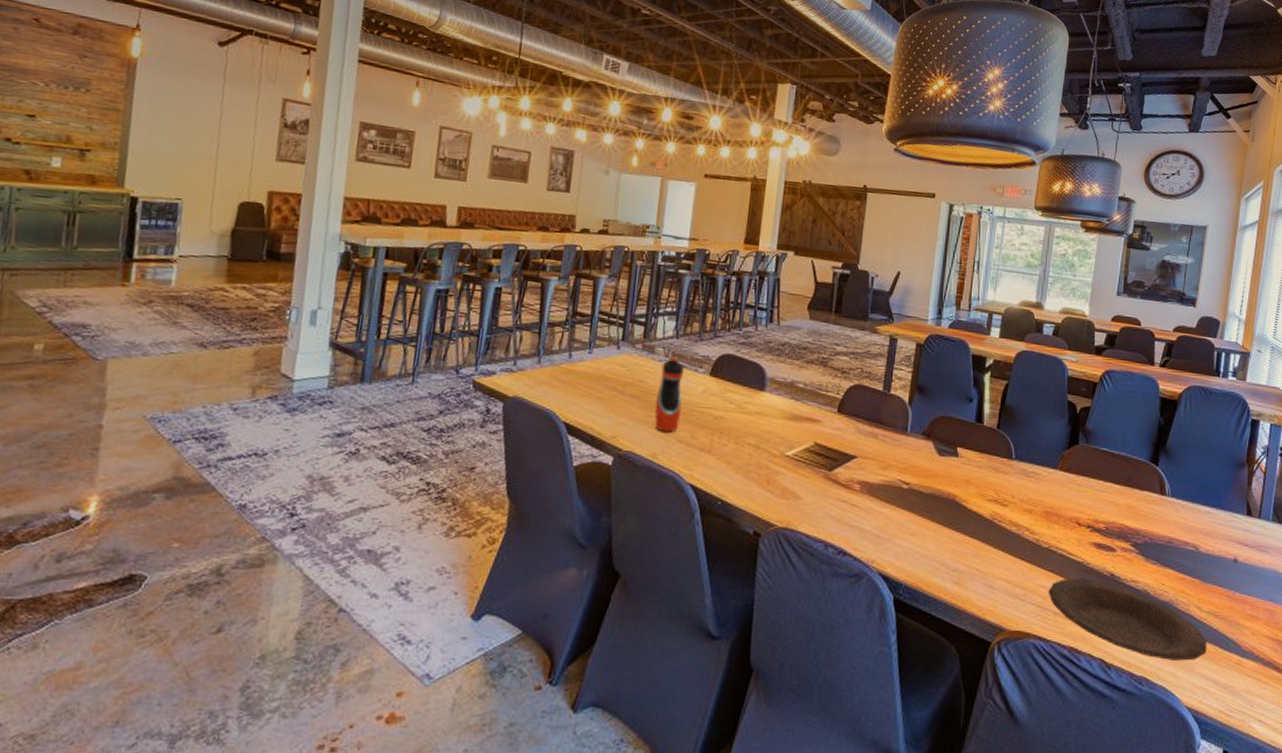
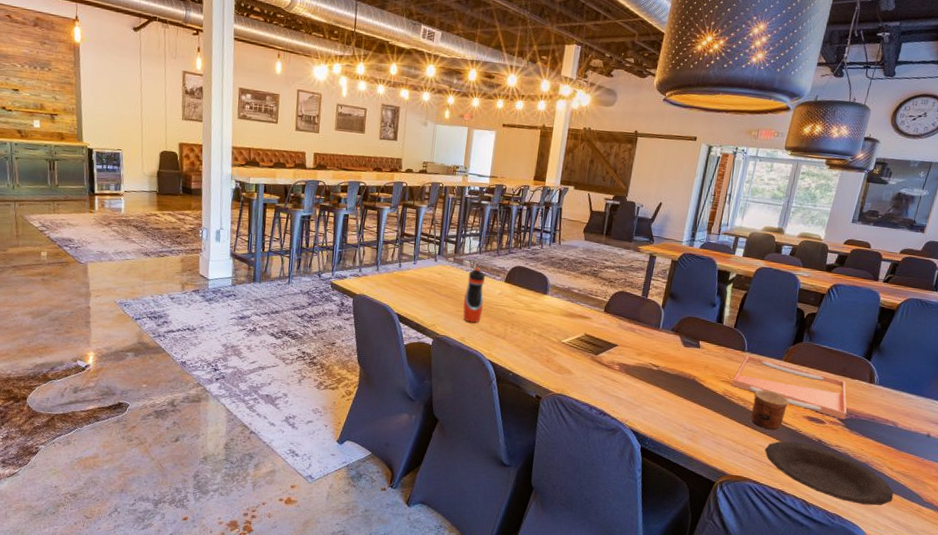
serving tray: none [1001,464,1140,545] -> present [732,355,847,420]
cup: none [1028,510,1070,563] -> present [751,390,789,430]

